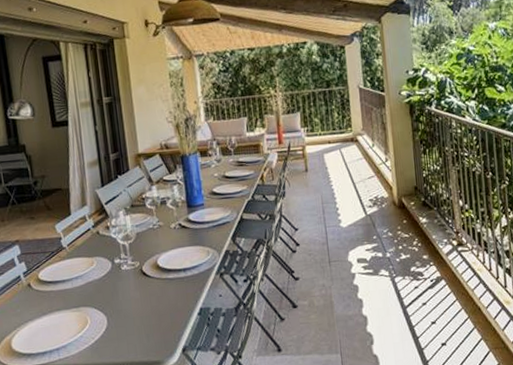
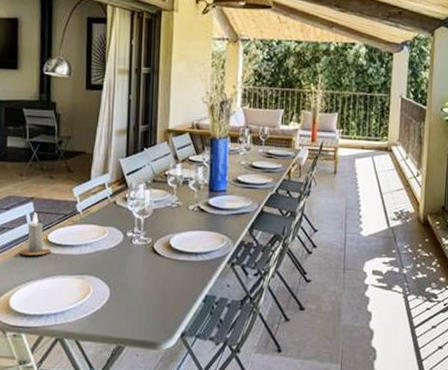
candle: none [13,254,44,298] -> present [19,212,52,256]

